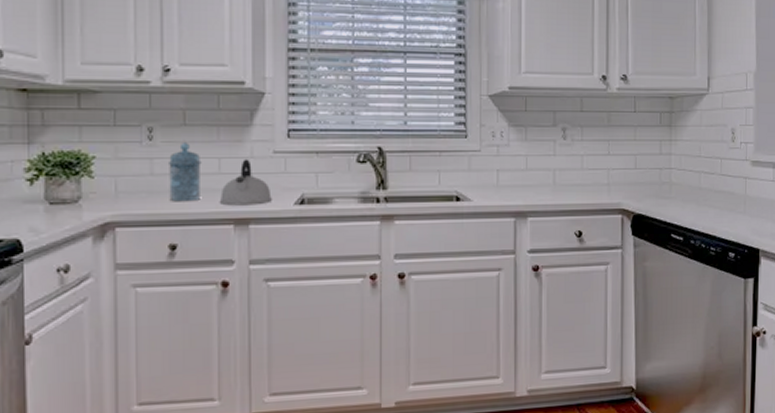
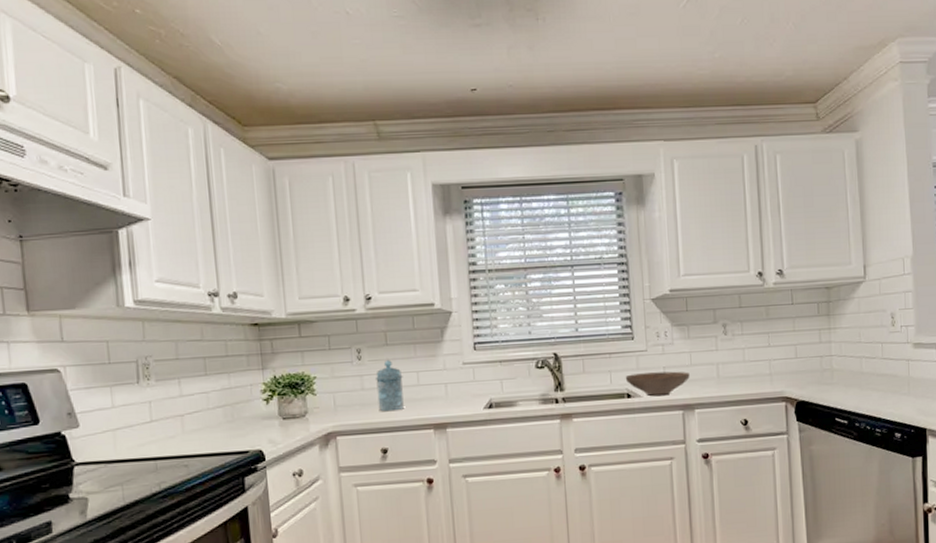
kettle: present [219,159,272,206] -> none [420,371,464,413]
wooden bowl: none [455,175,524,201] -> present [625,371,690,396]

